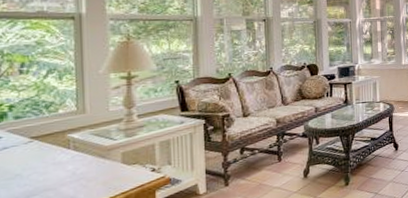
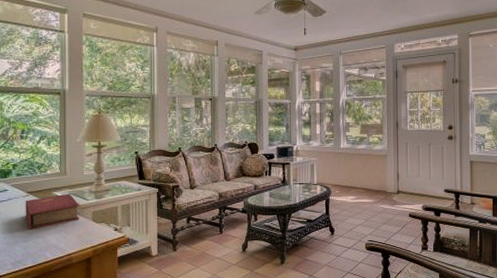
book: none [28,134,105,182] -> present [25,193,79,230]

